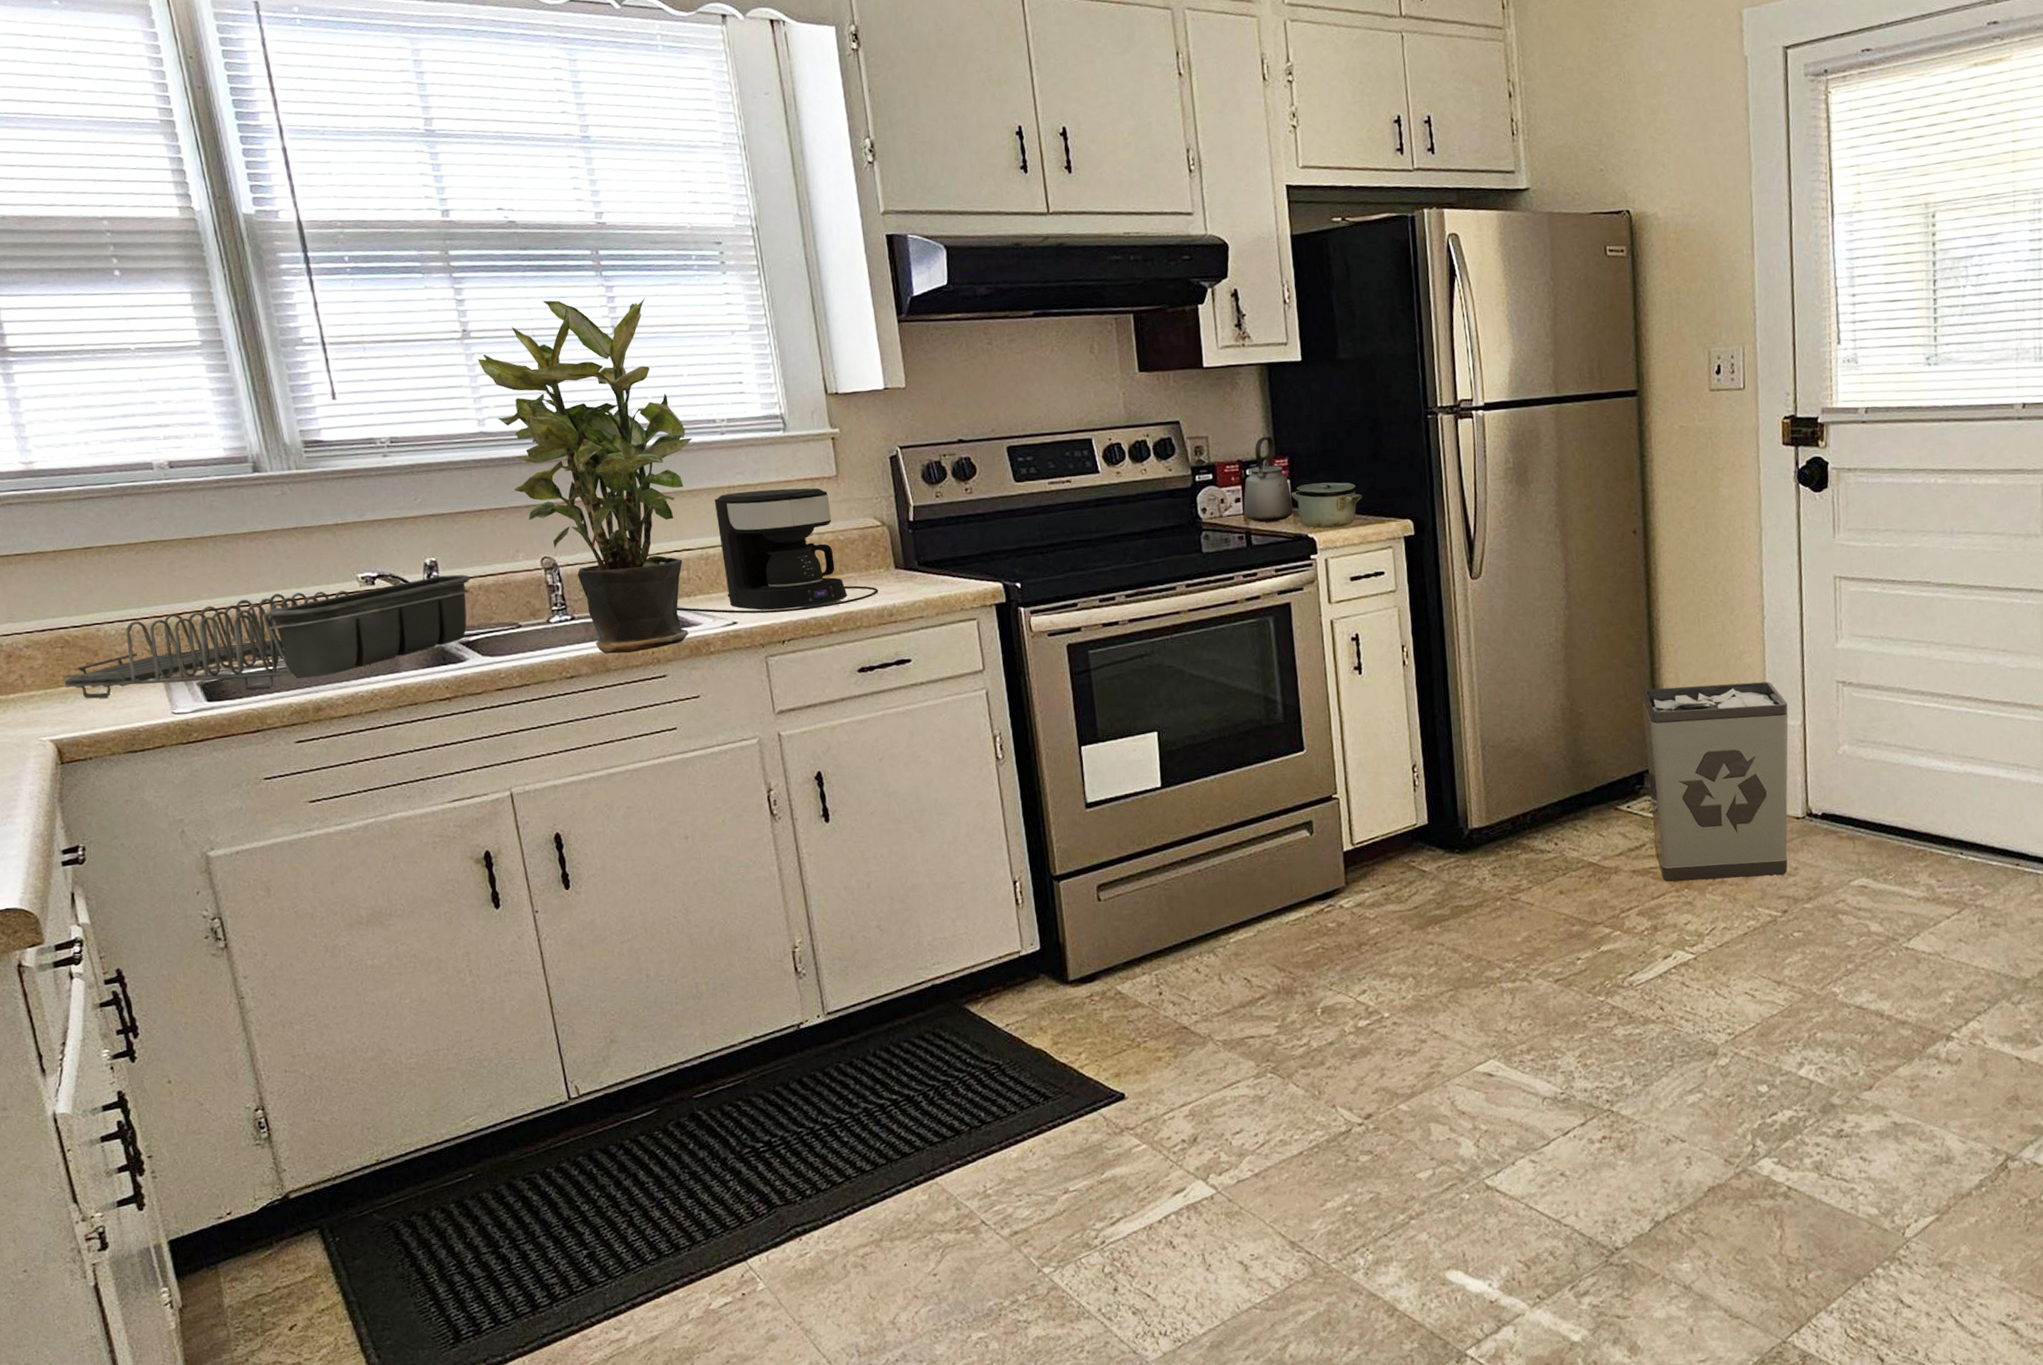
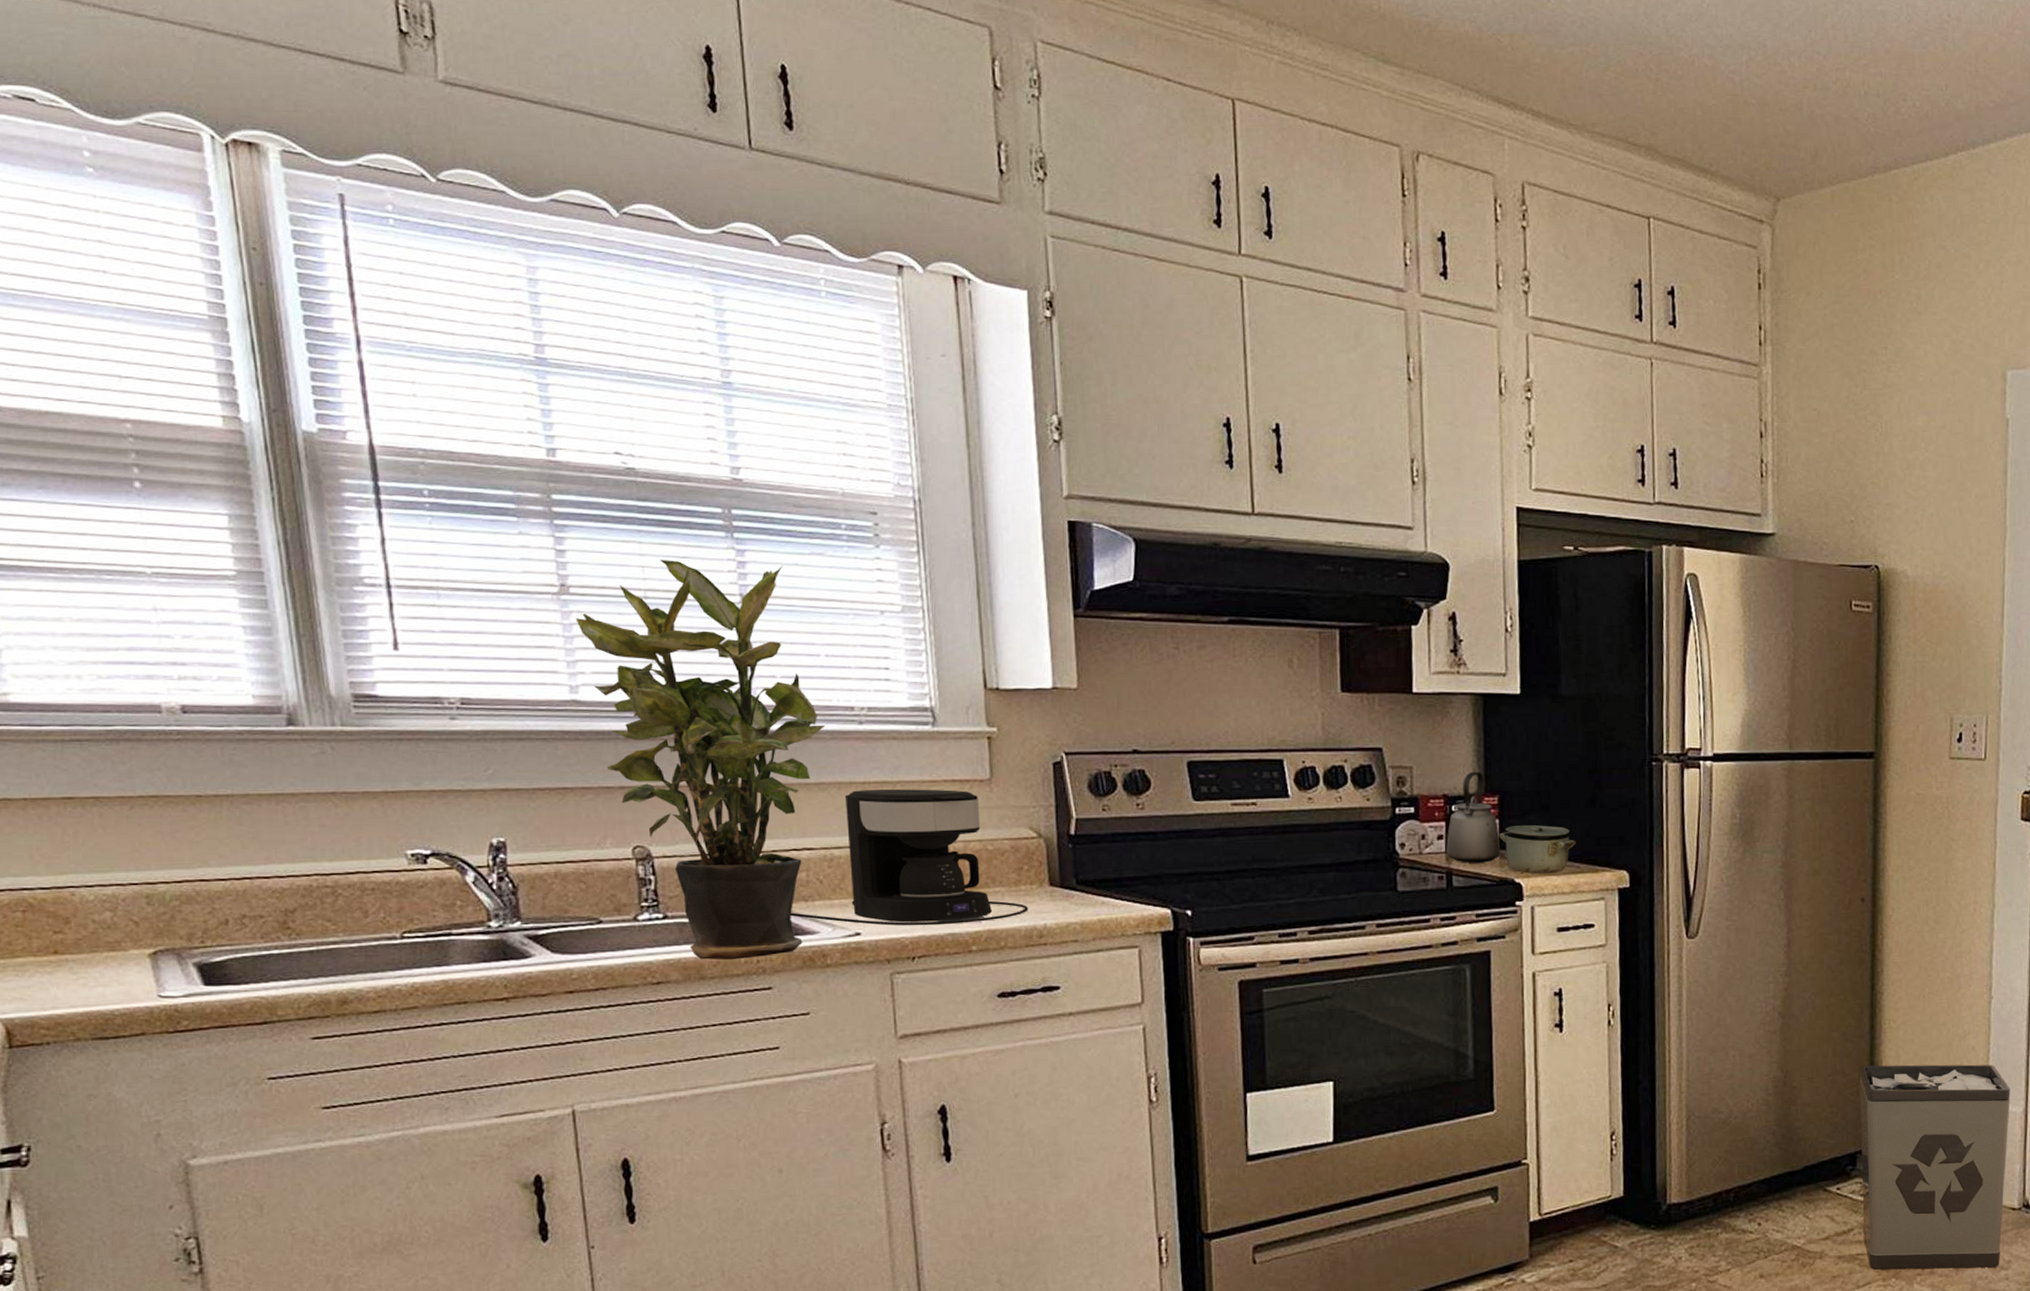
dish rack: present [62,574,471,699] -> none [20,858,545,976]

